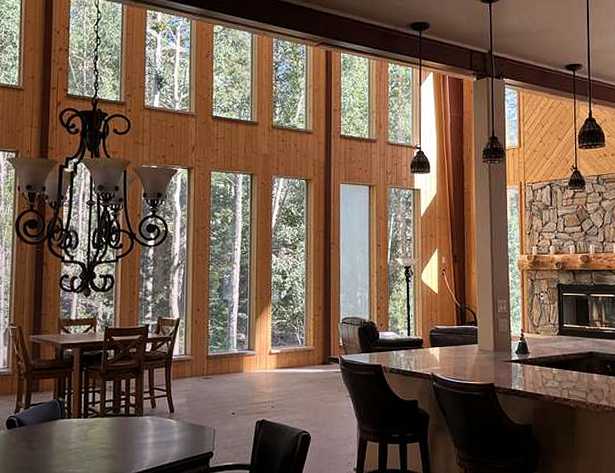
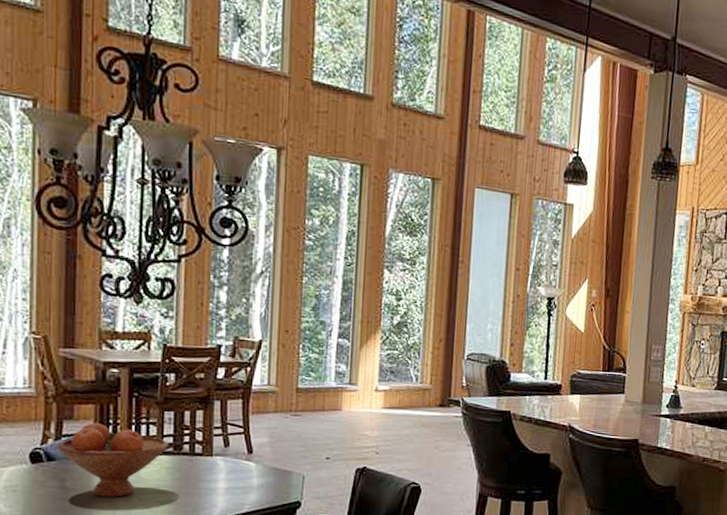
fruit bowl: none [26,393,110,454] -> present [57,423,169,497]

